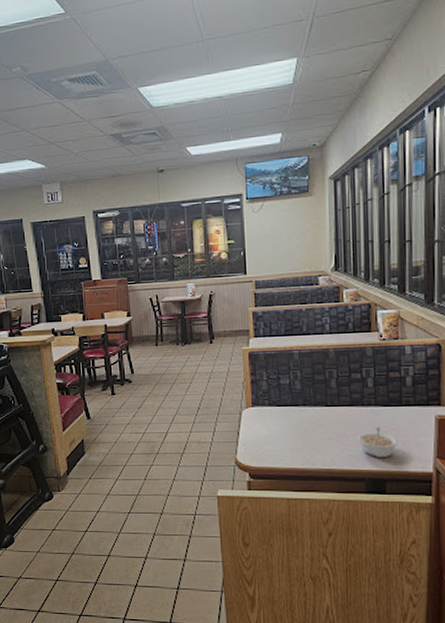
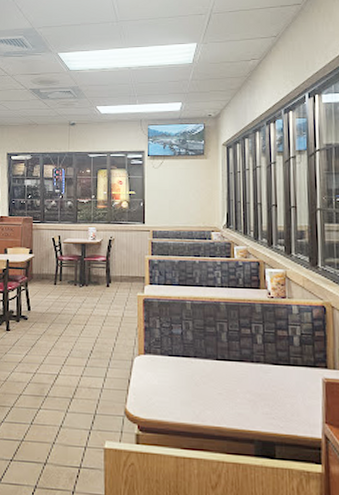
legume: present [358,427,399,457] -> none [247,385,287,419]

